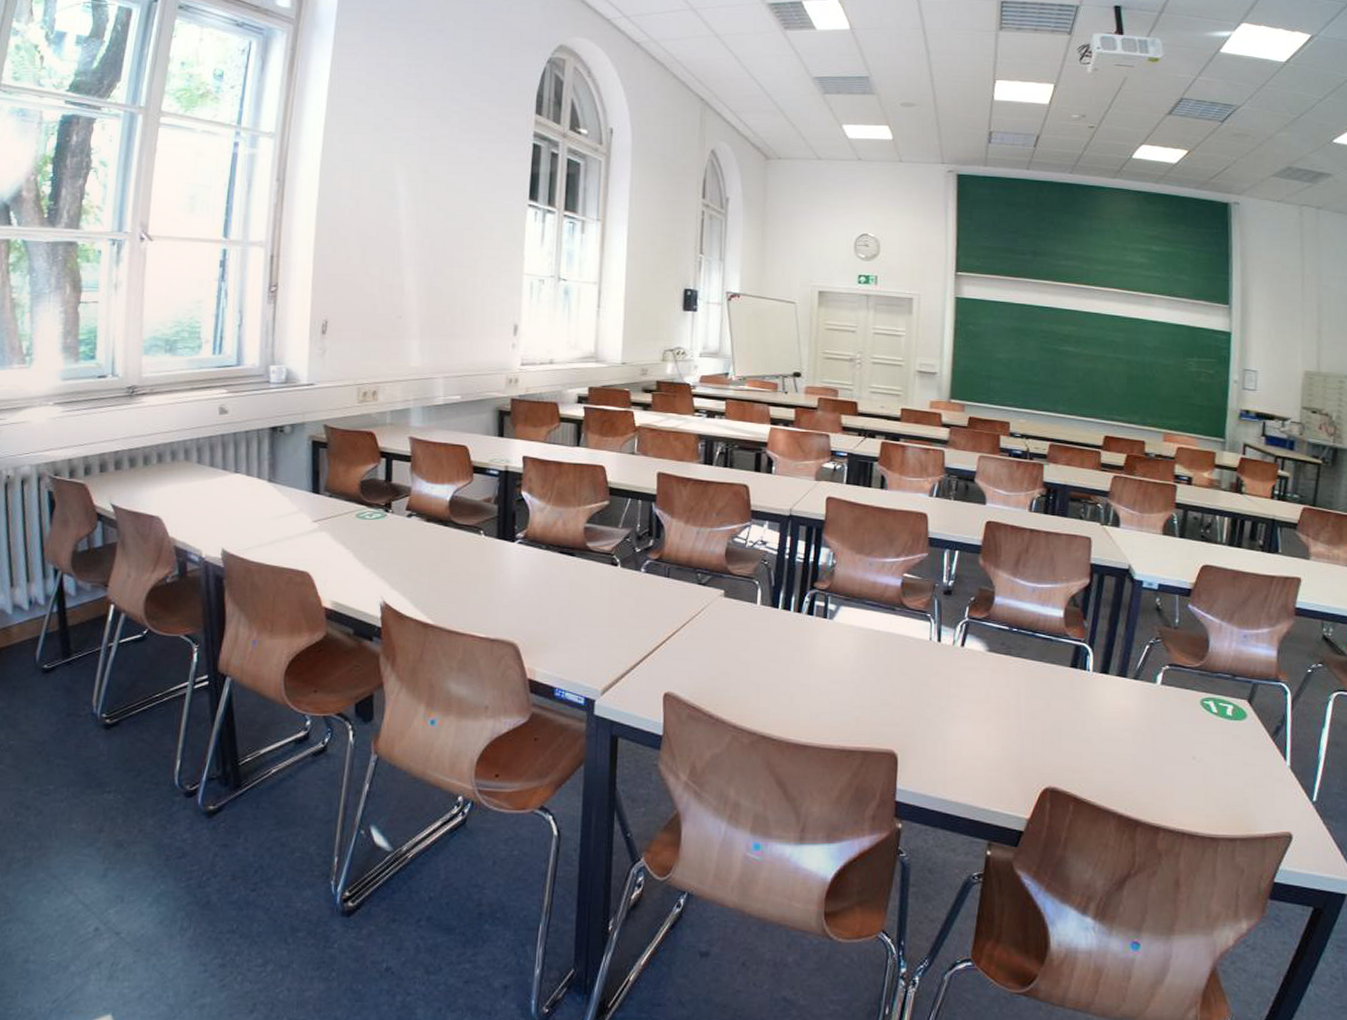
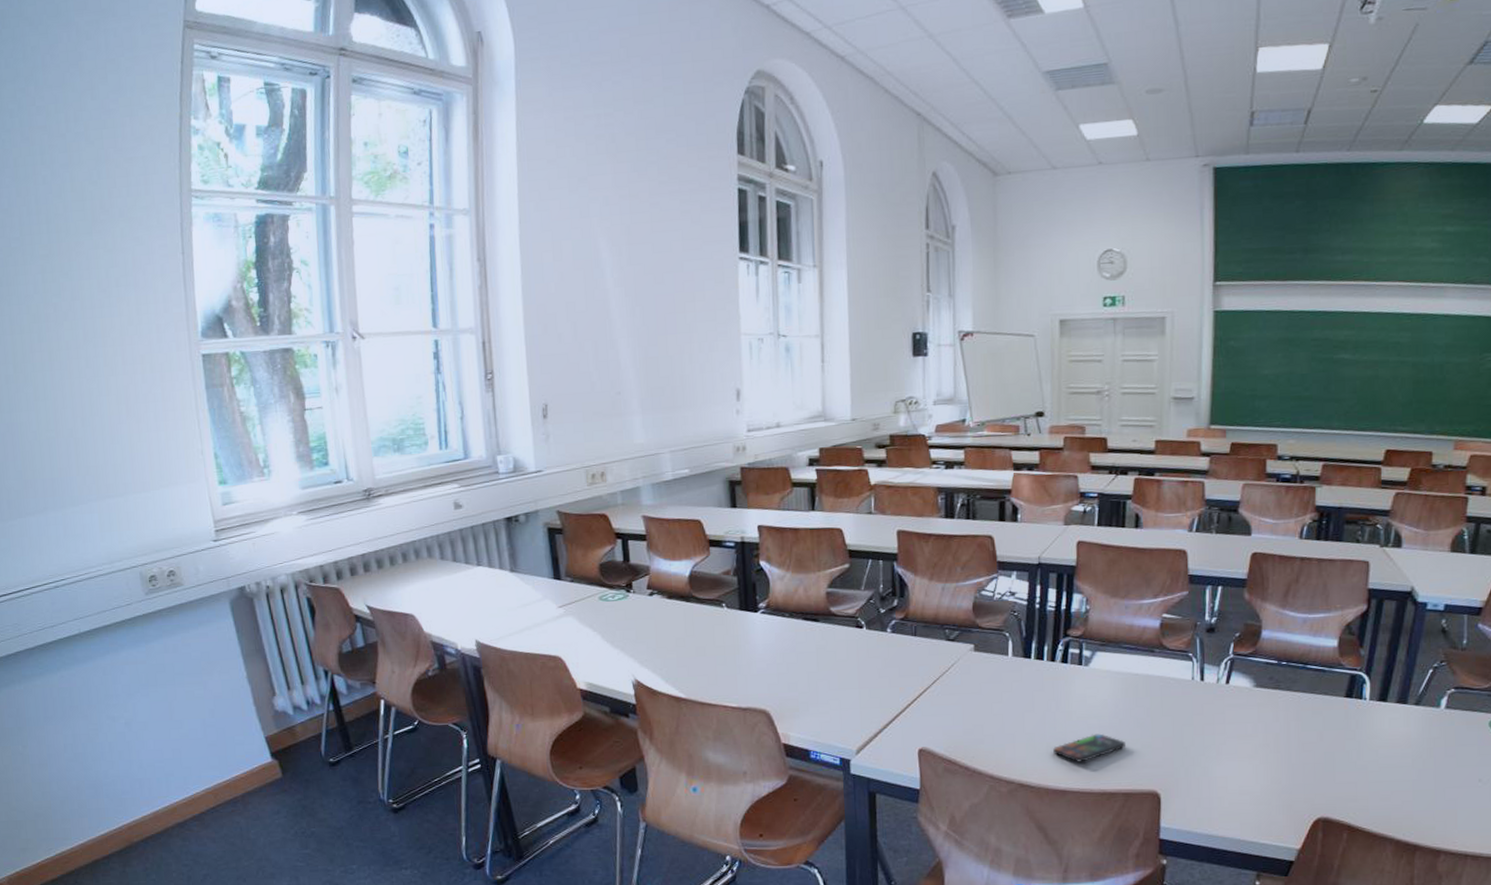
smartphone: none [796,688,865,717] -> present [1053,733,1125,762]

